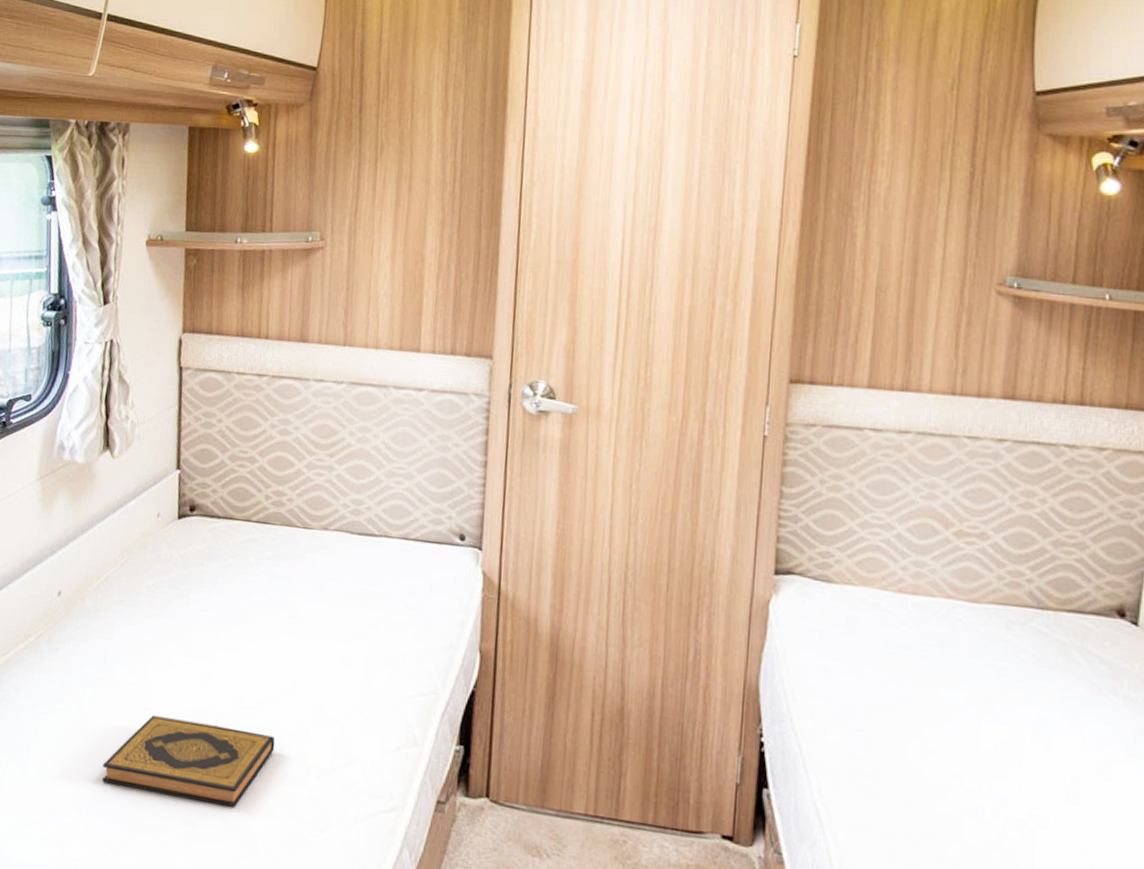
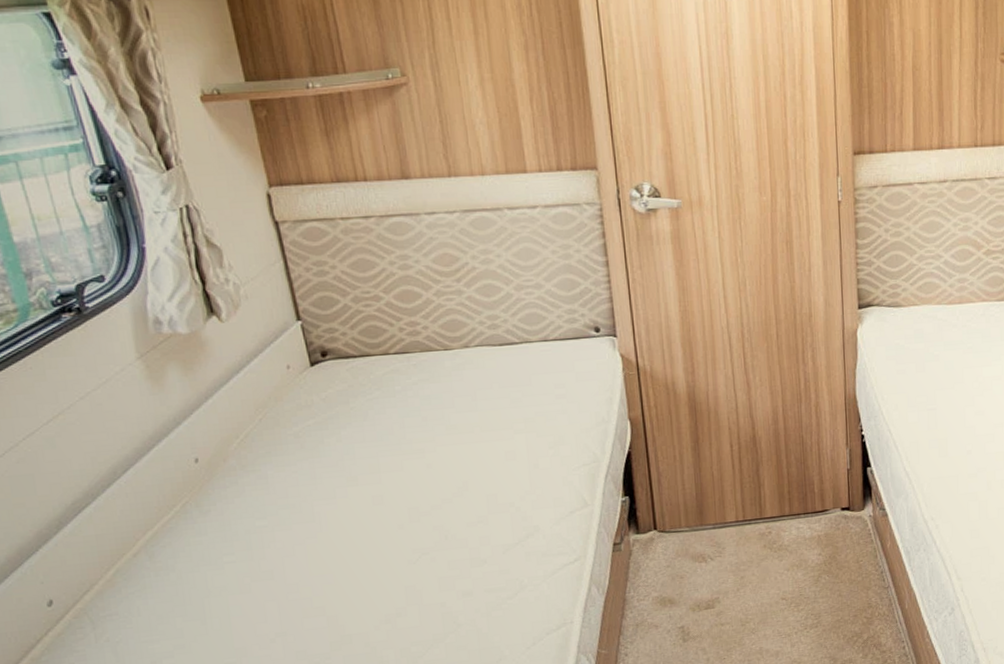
hardback book: present [102,715,275,807] -> none [288,531,458,612]

